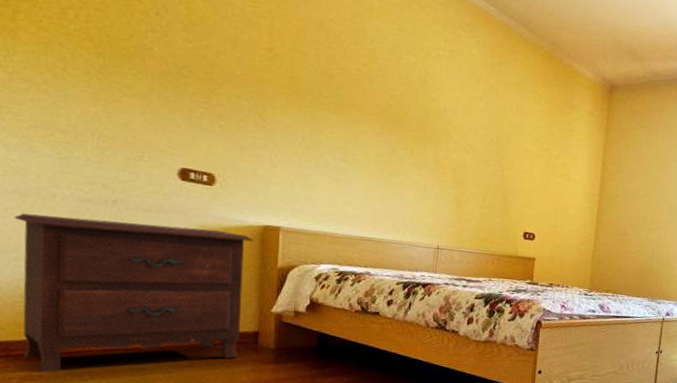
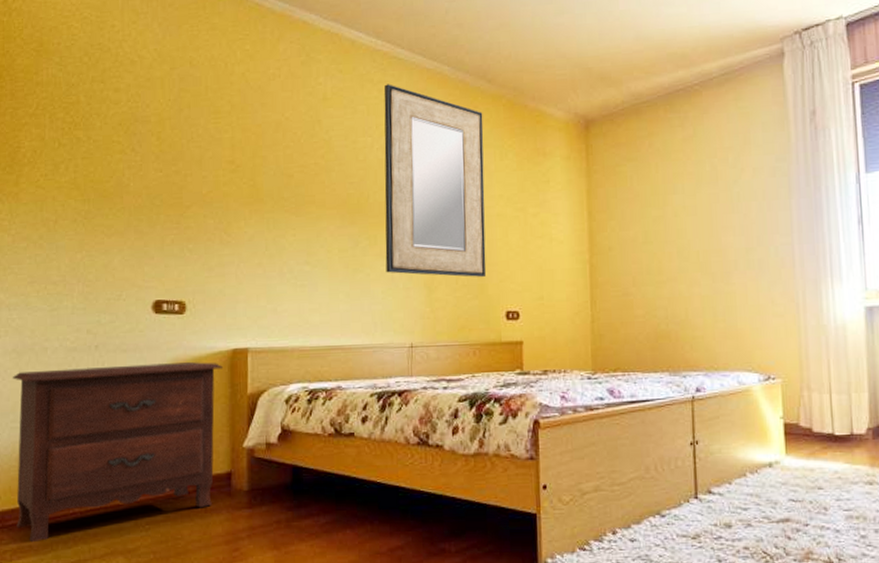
home mirror: none [420,10,522,200] -> present [383,84,487,277]

